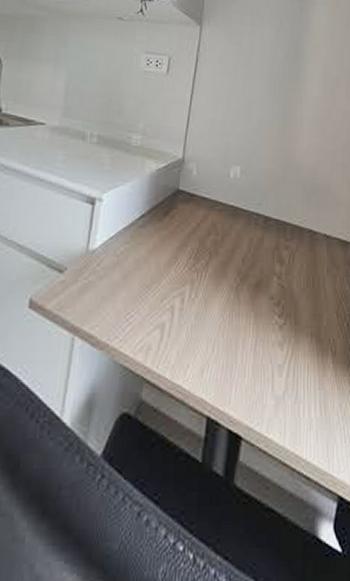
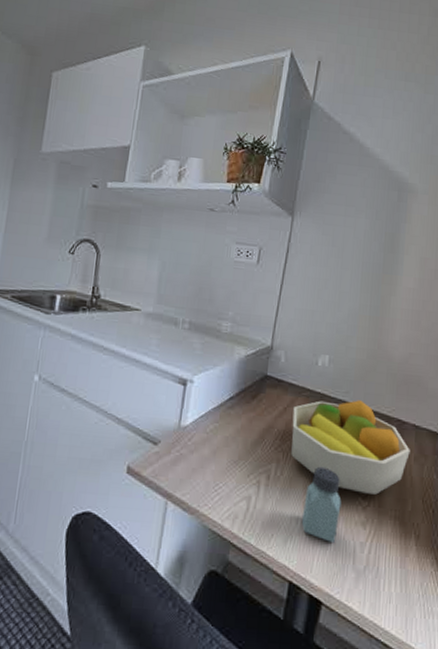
fruit bowl: none [205,212,323,311] -> present [291,400,410,495]
saltshaker: none [218,285,258,369] -> present [301,466,342,544]

